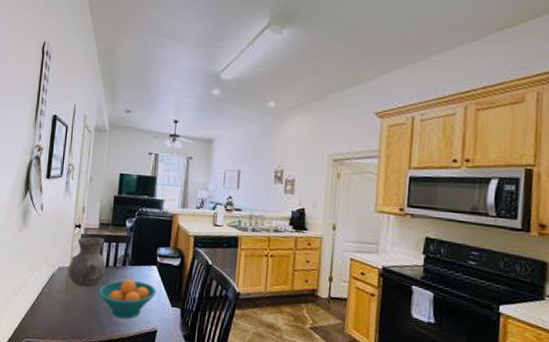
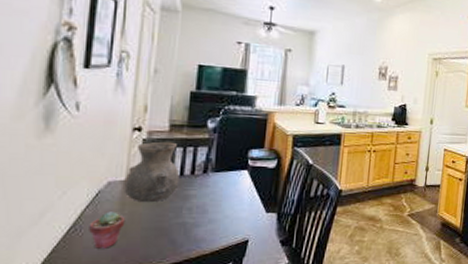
potted succulent: none [46,291,69,321] -> present [89,211,126,249]
fruit bowl: present [98,279,156,319] -> none [169,188,247,234]

